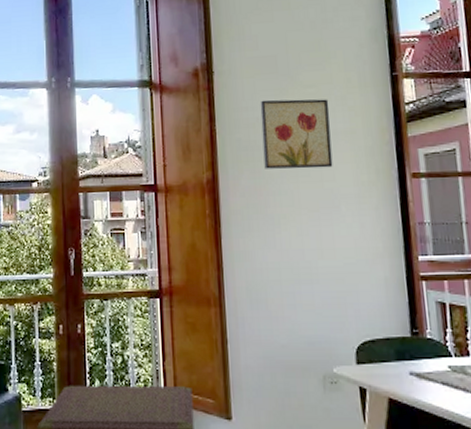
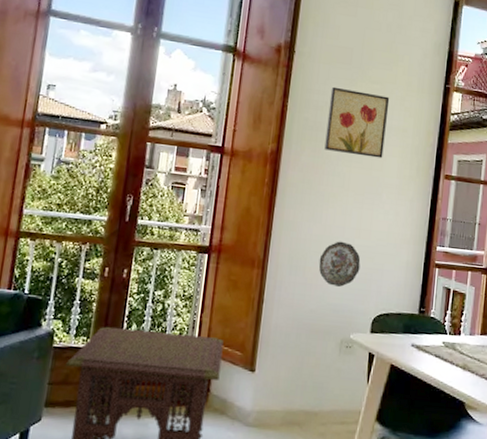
decorative plate: none [281,265,330,316] -> present [319,241,361,287]

